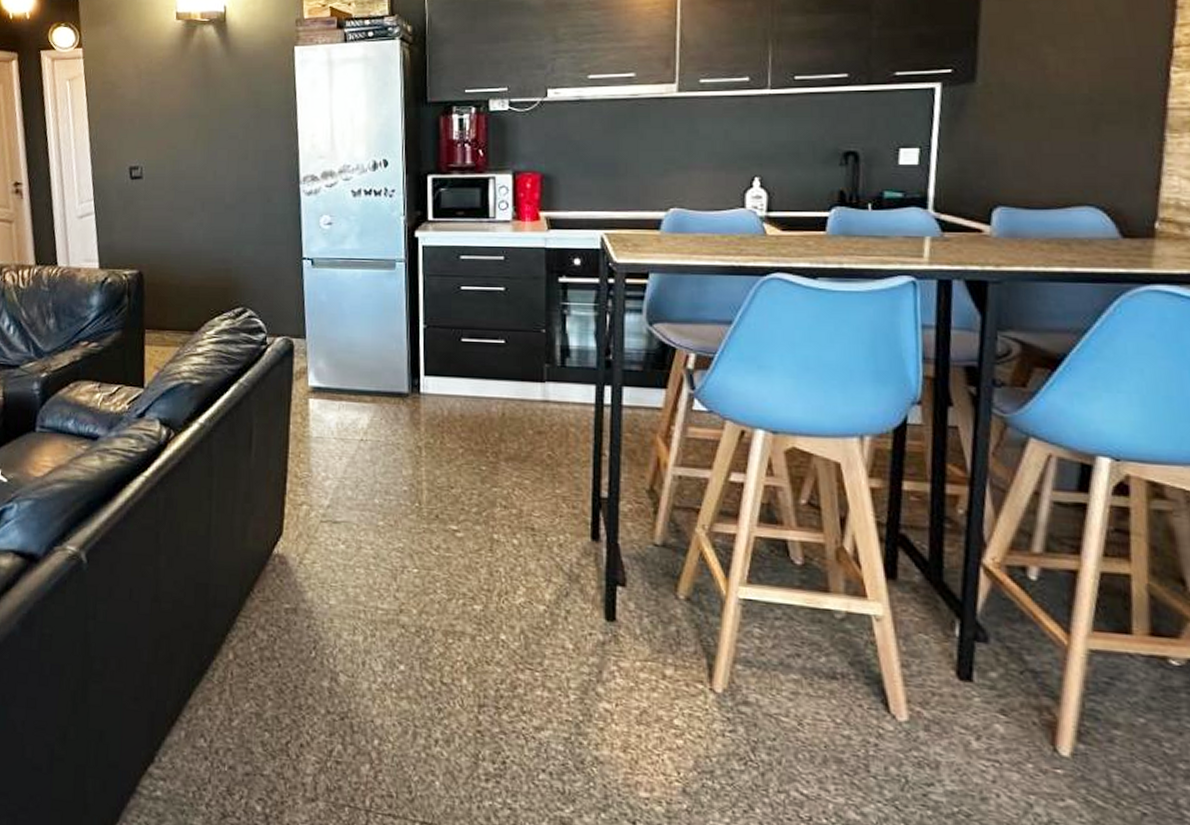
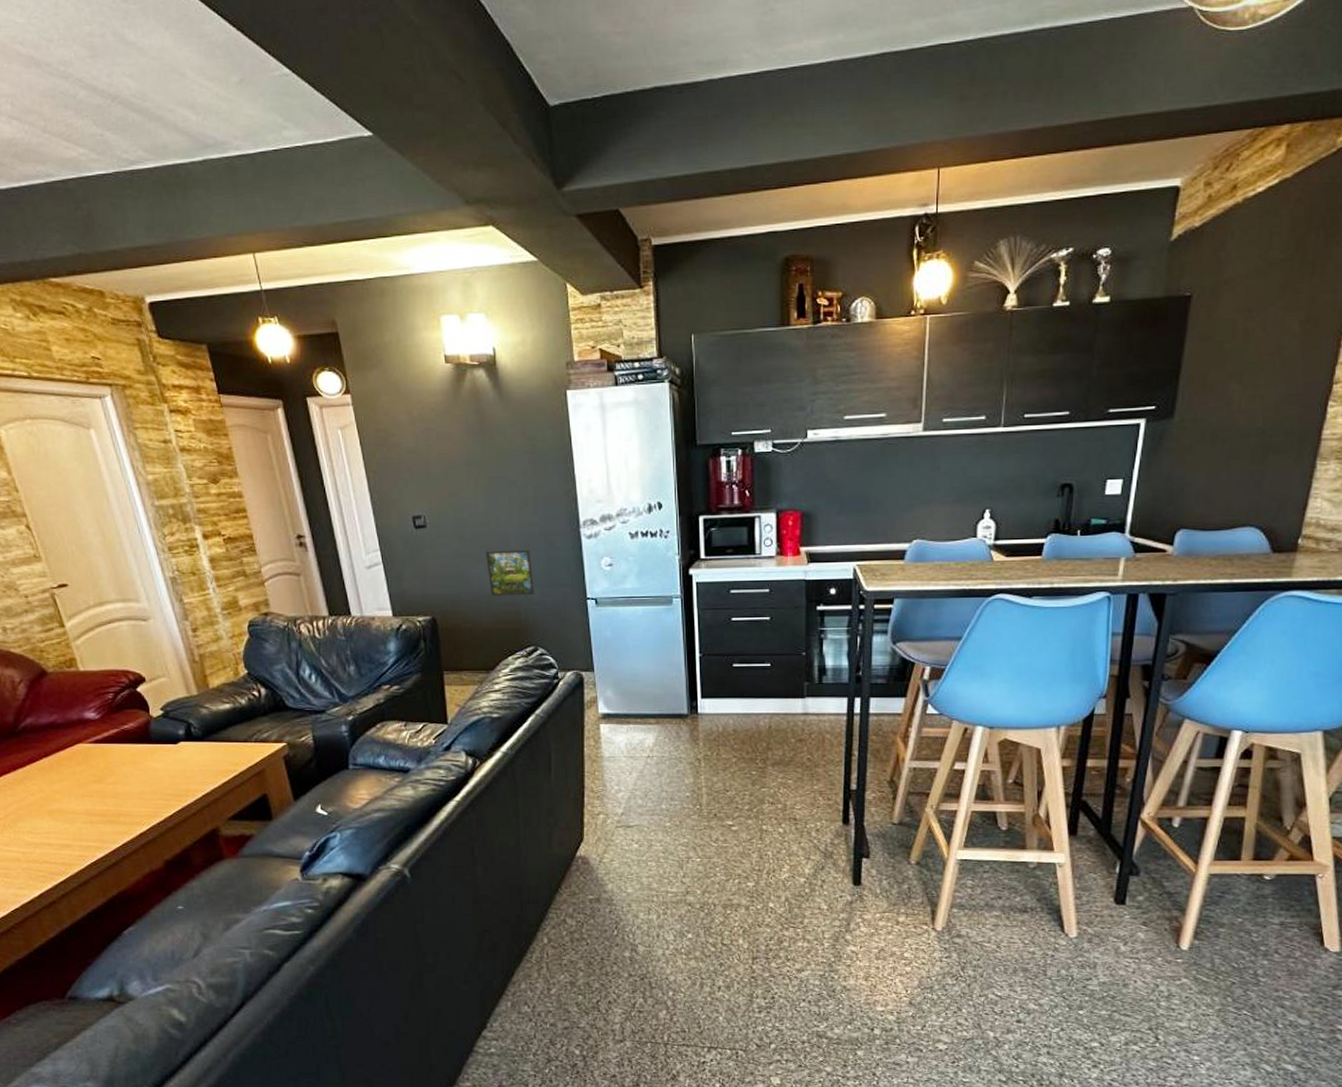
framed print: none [199,203,248,253] -> present [485,549,535,596]

